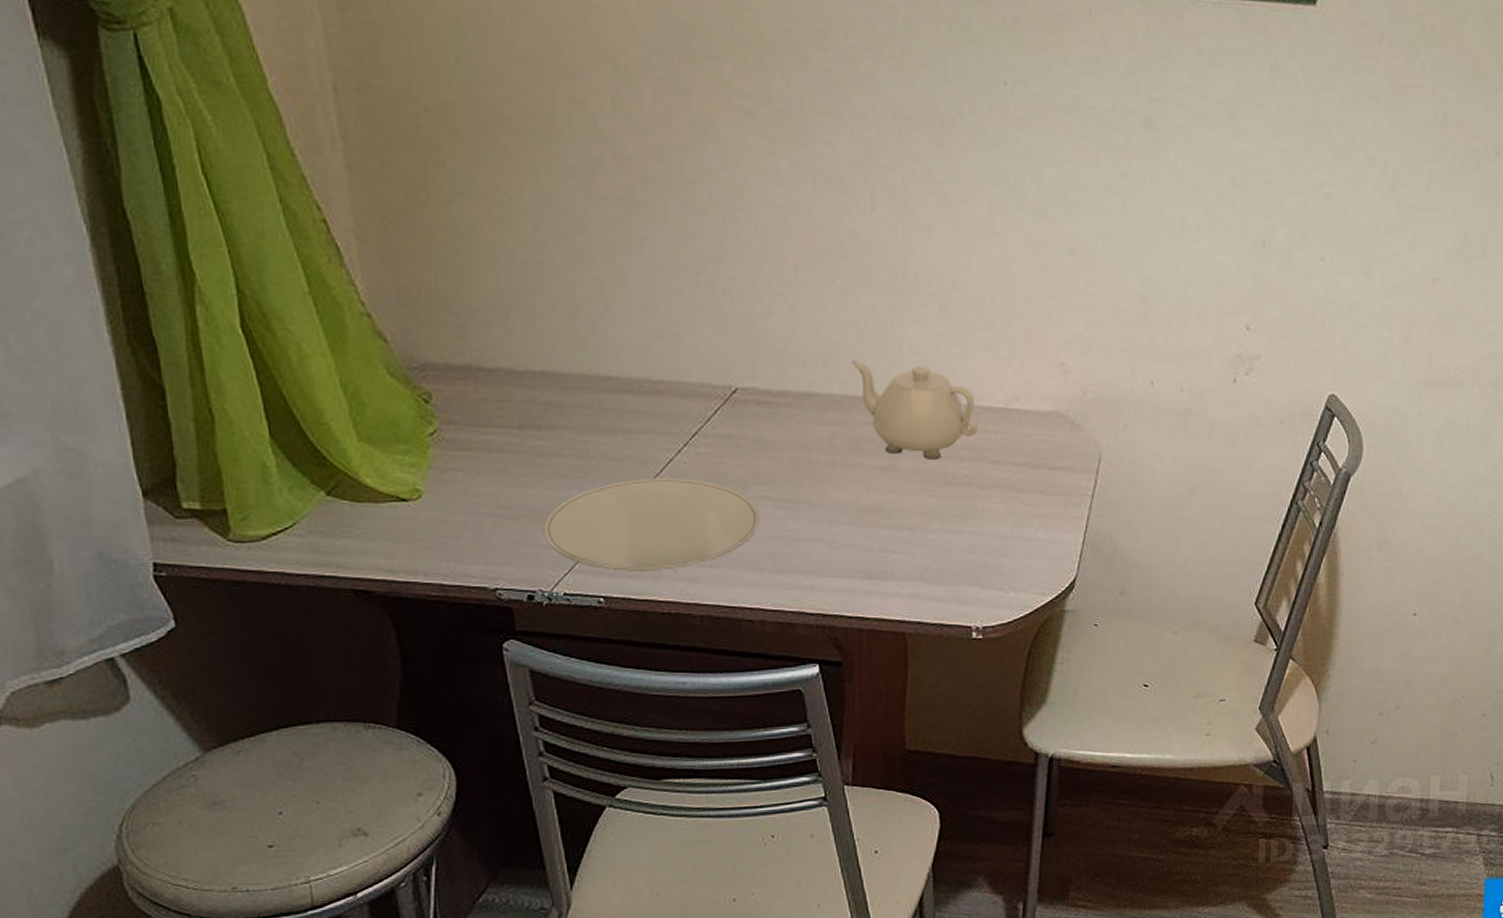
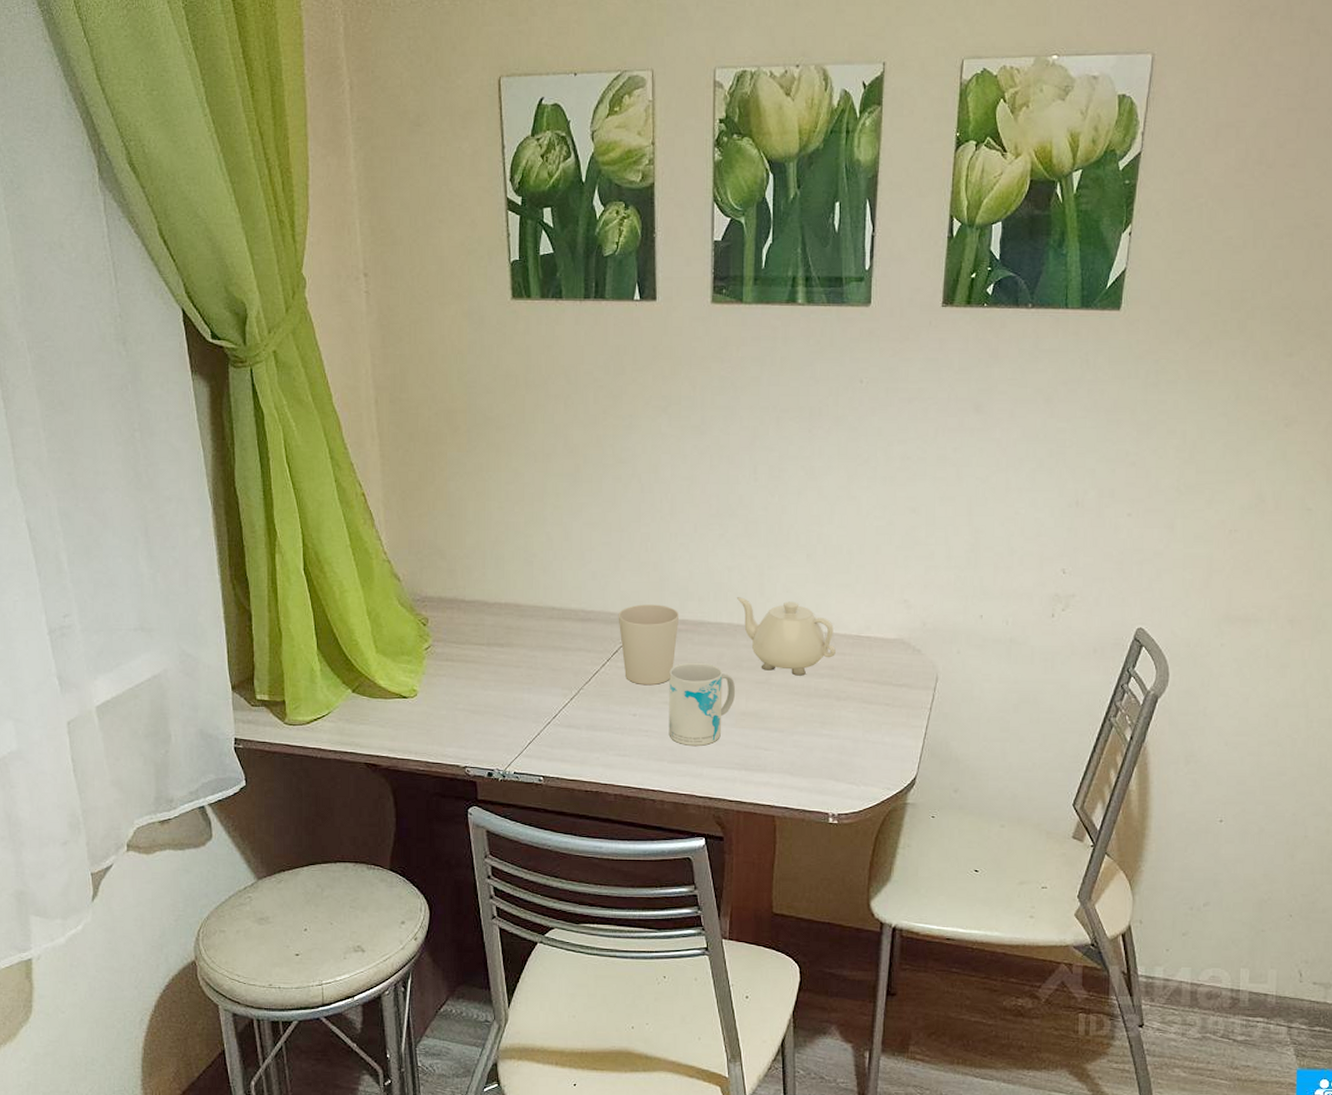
plate: present [544,478,760,571] -> none [502,686,663,757]
dixie cup: none [696,371,778,476] -> present [618,604,680,686]
mug: none [767,445,854,552] -> present [669,662,736,747]

